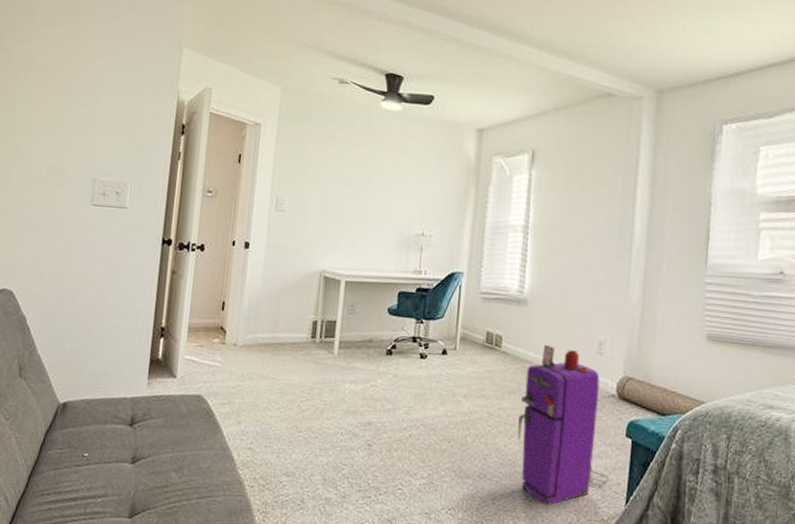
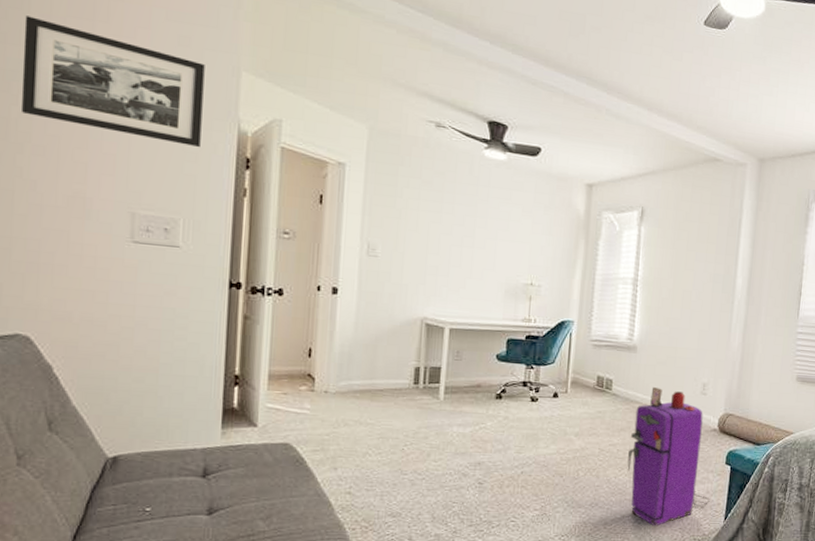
picture frame: none [23,18,156,118] -> present [20,15,205,148]

